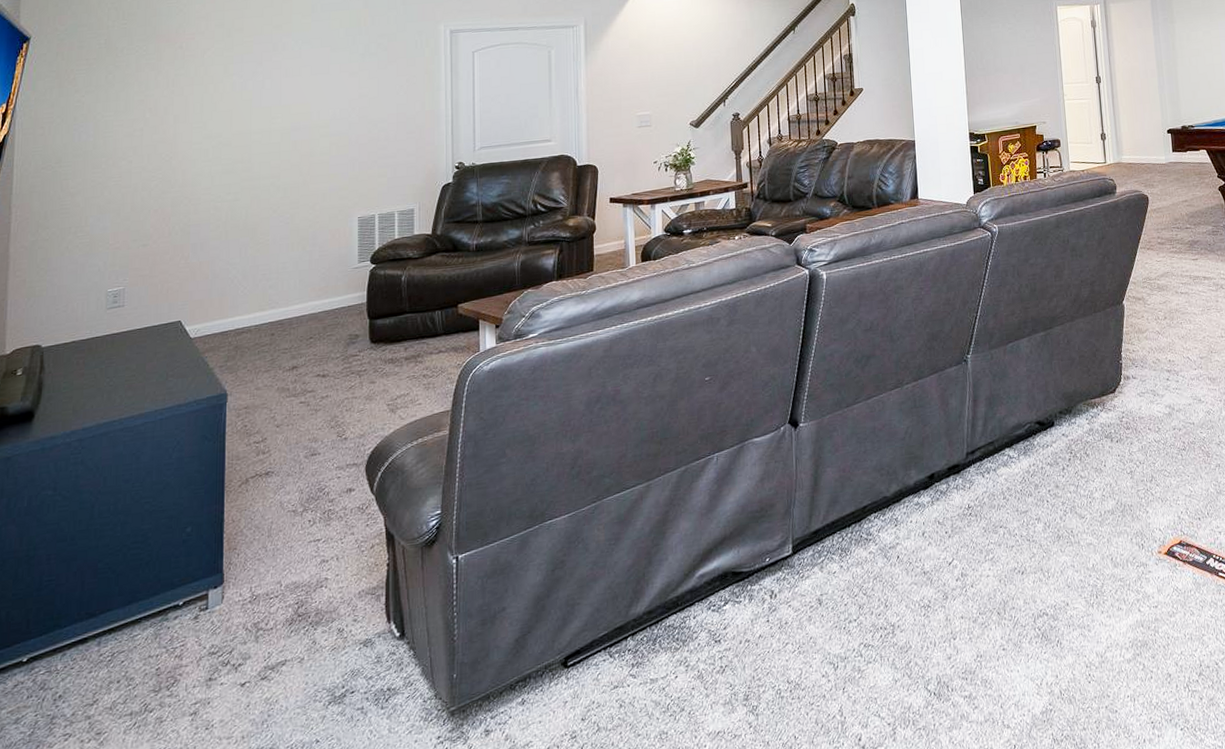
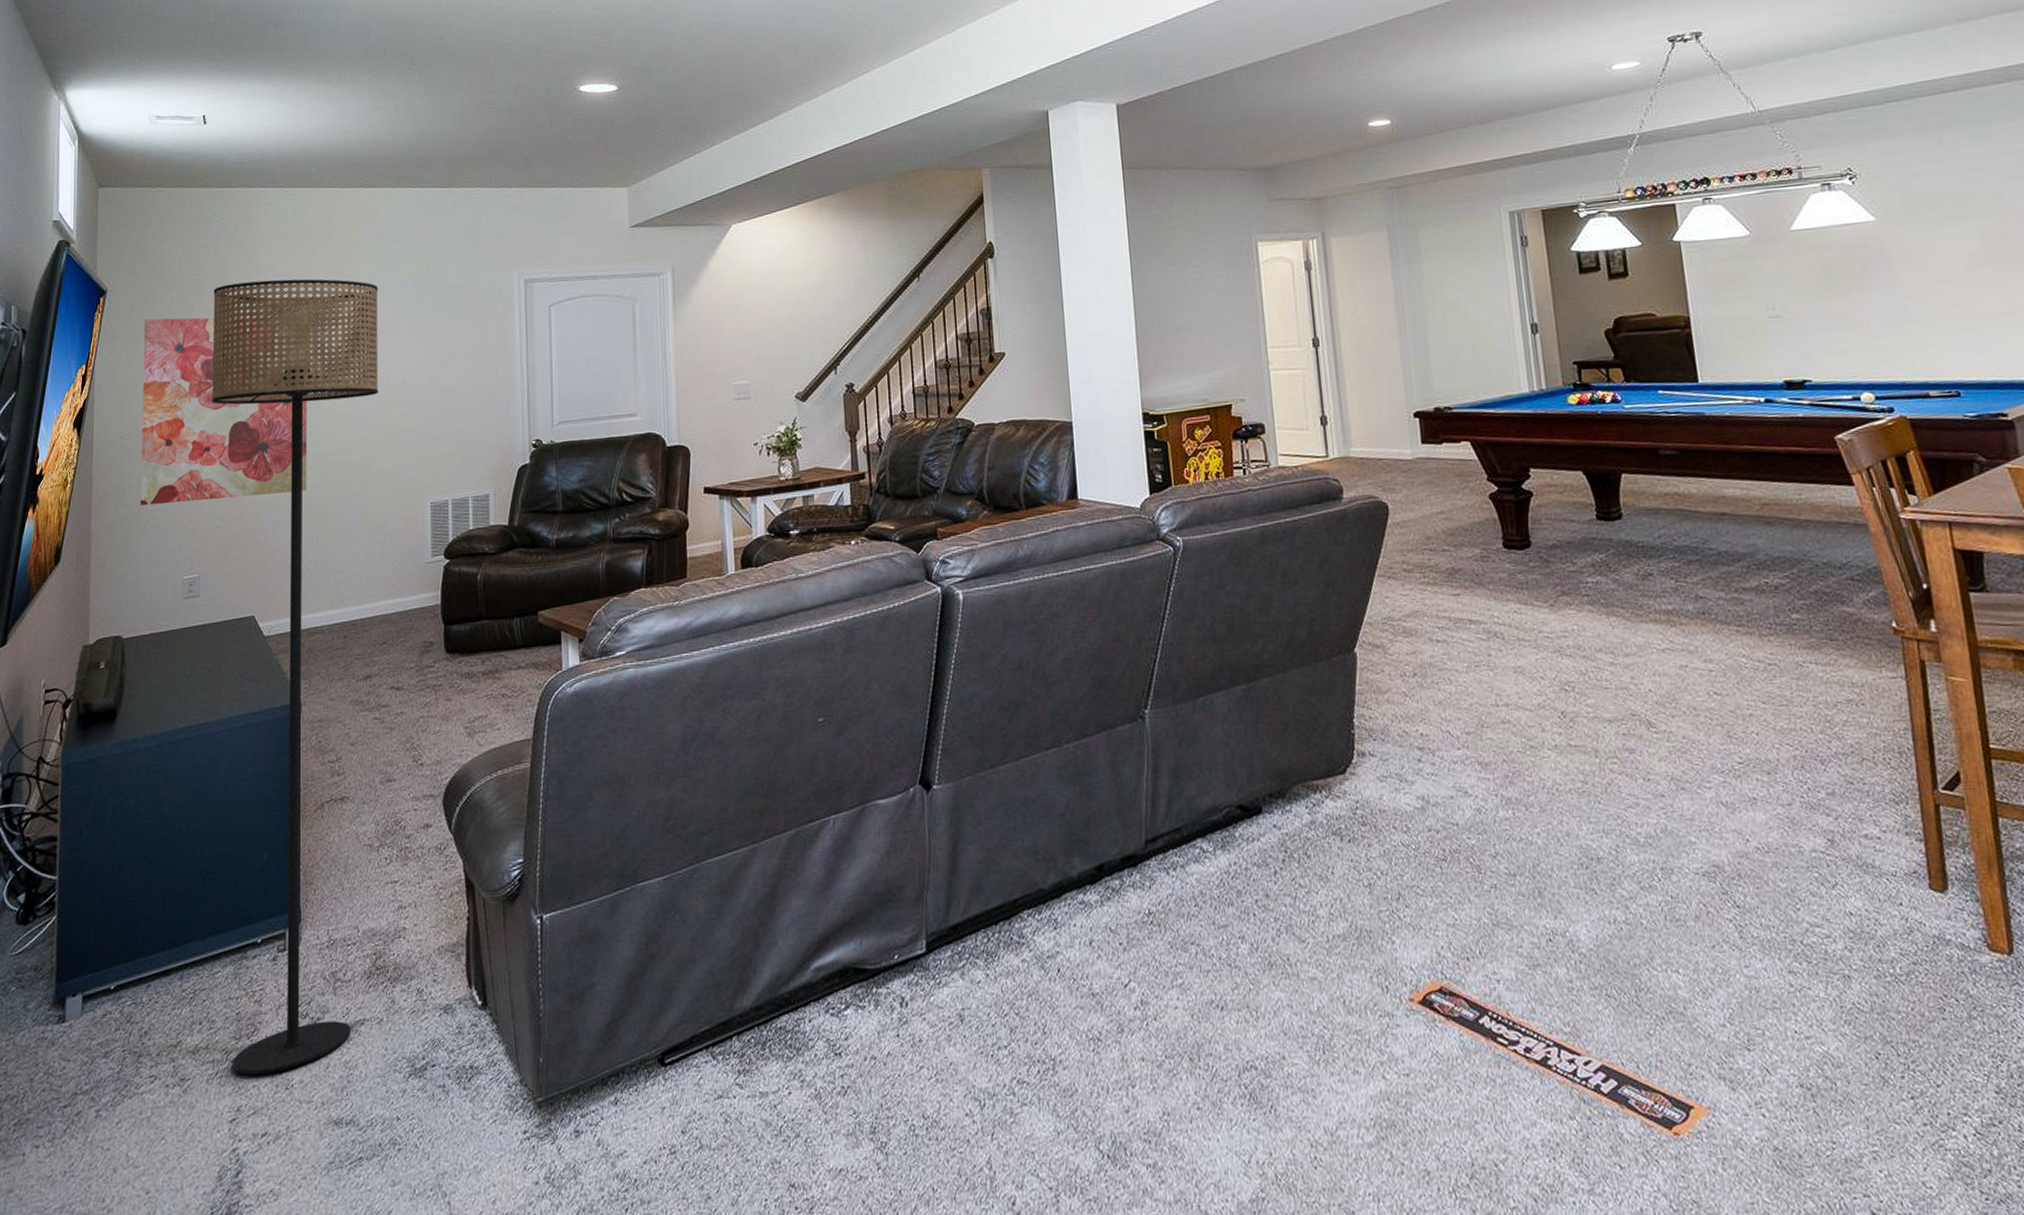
wall art: none [63,60,239,229] -> present [140,316,307,506]
floor lamp: none [139,28,310,722] -> present [211,279,378,1075]

